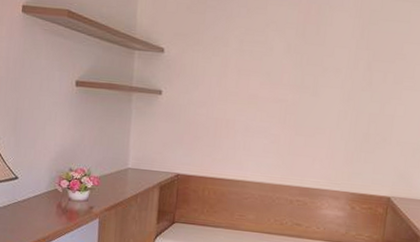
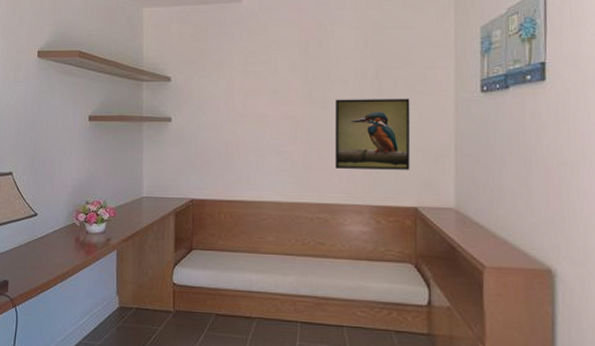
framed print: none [318,87,397,162] -> present [334,98,411,170]

